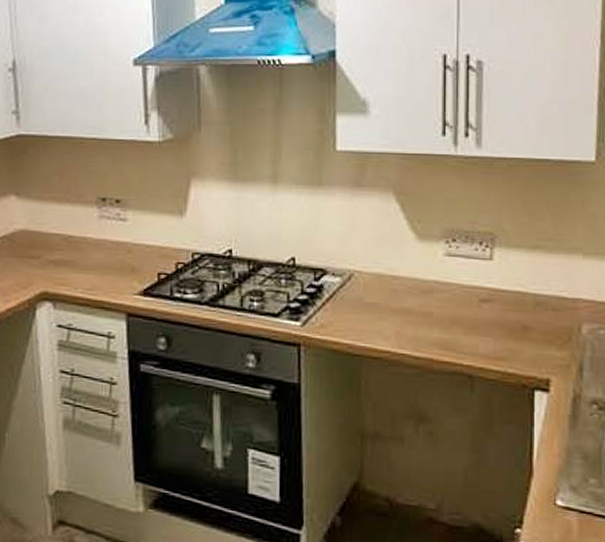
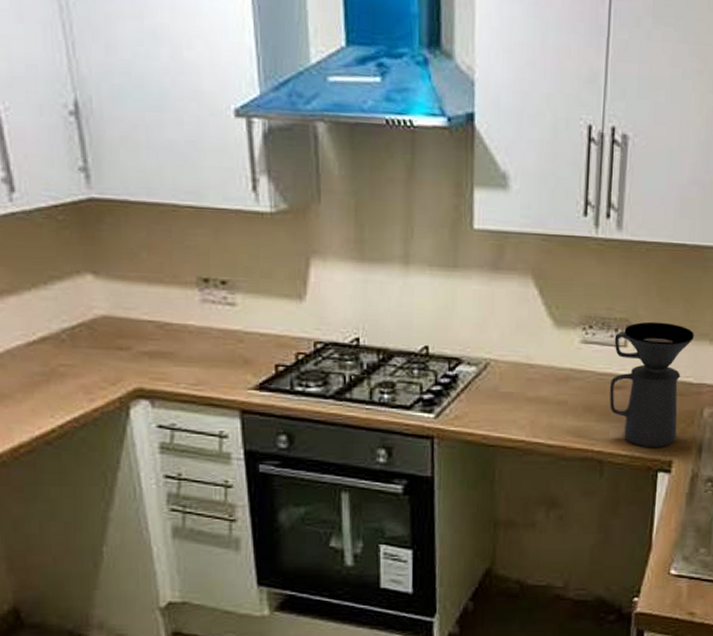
coffee maker: none [476,235,565,365] -> present [609,321,694,448]

